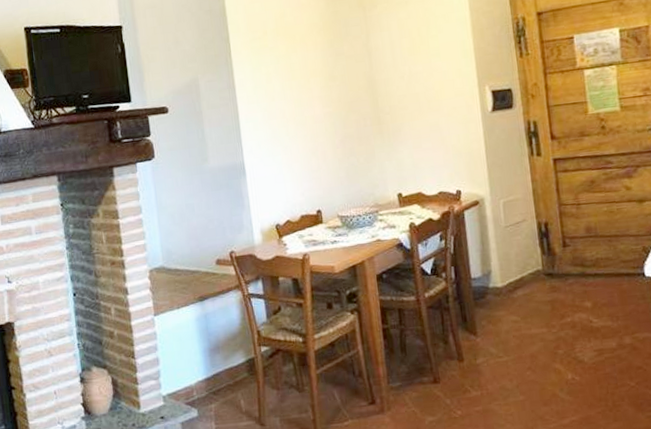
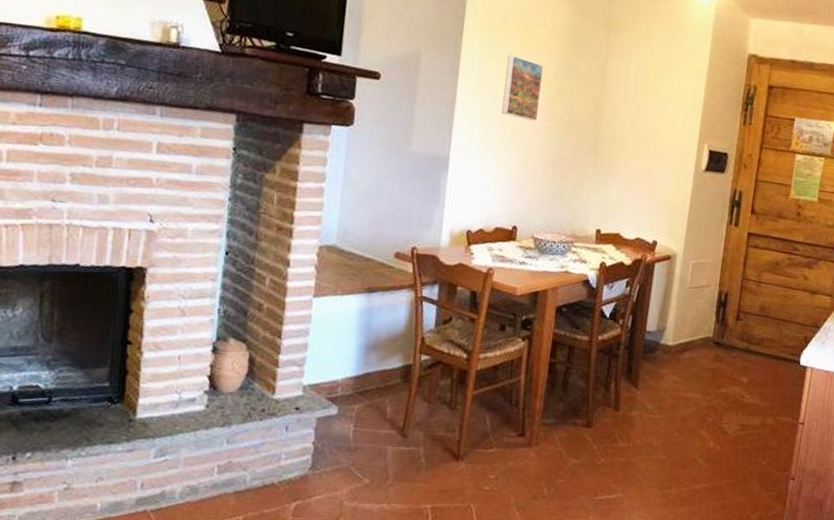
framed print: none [276,57,317,113] -> present [501,54,544,121]

